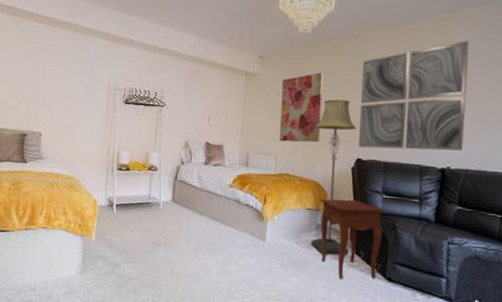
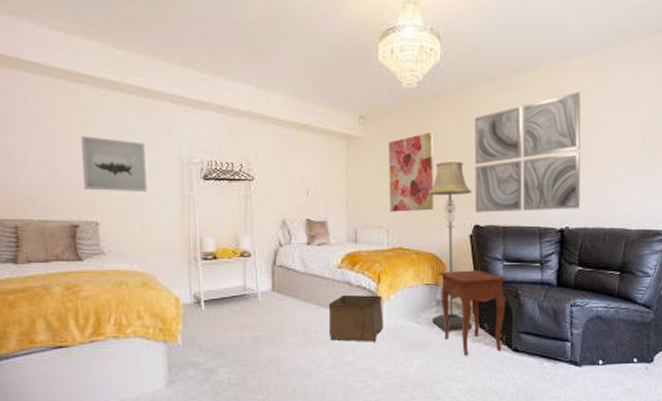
wall art: none [33,63,82,111] -> present [80,135,147,191]
storage bin: none [217,211,267,257] -> present [328,294,384,342]

